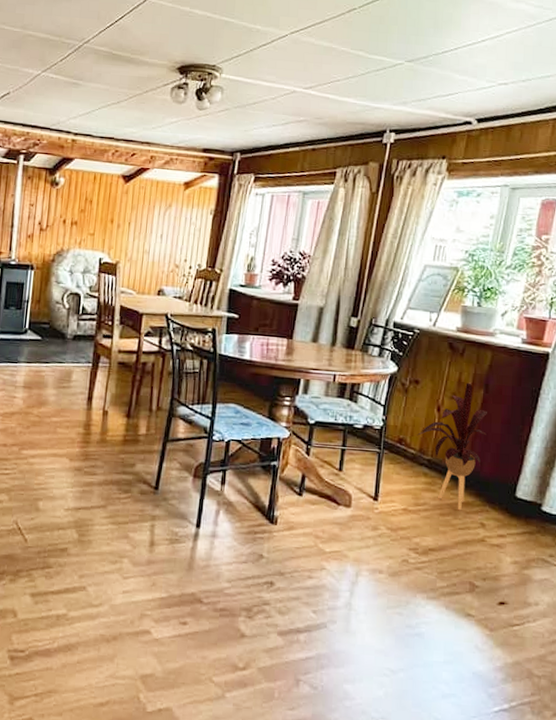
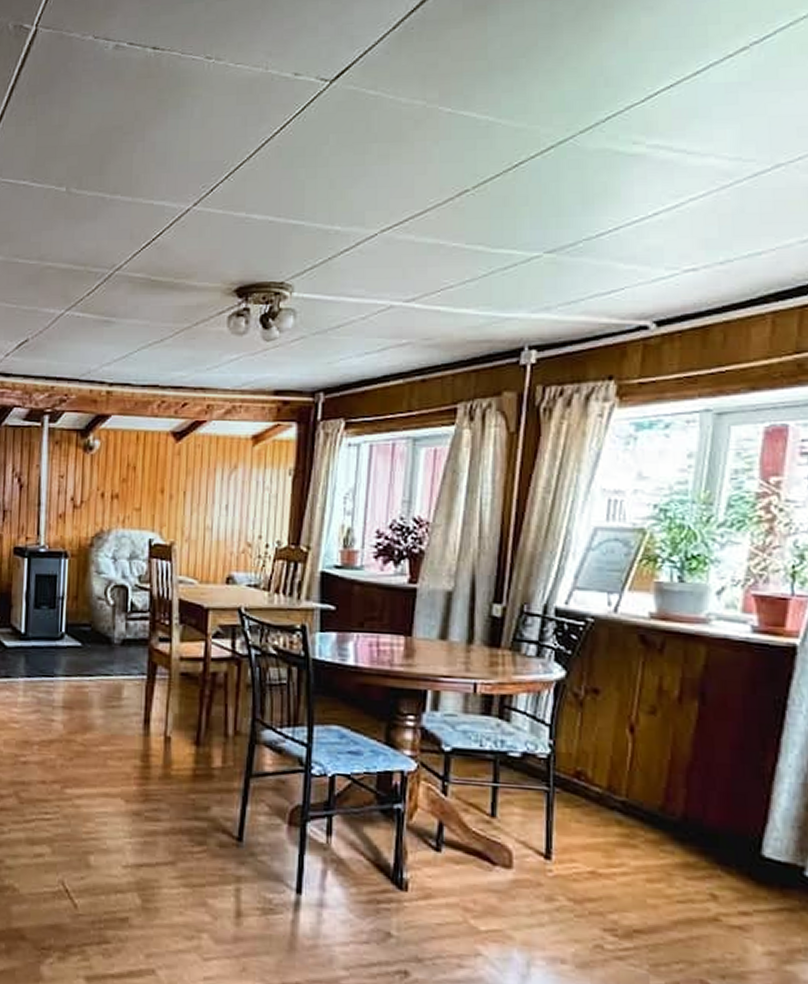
house plant: present [417,382,487,511] -> none [602,690,708,876]

